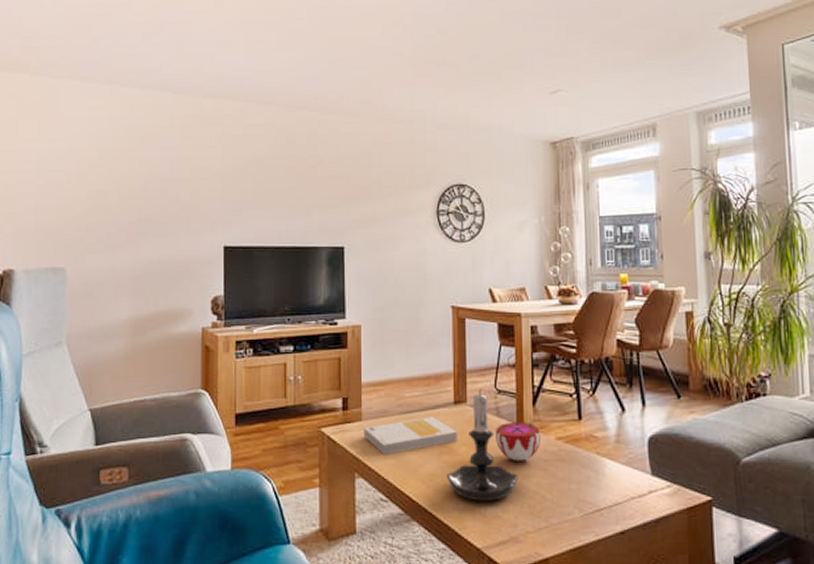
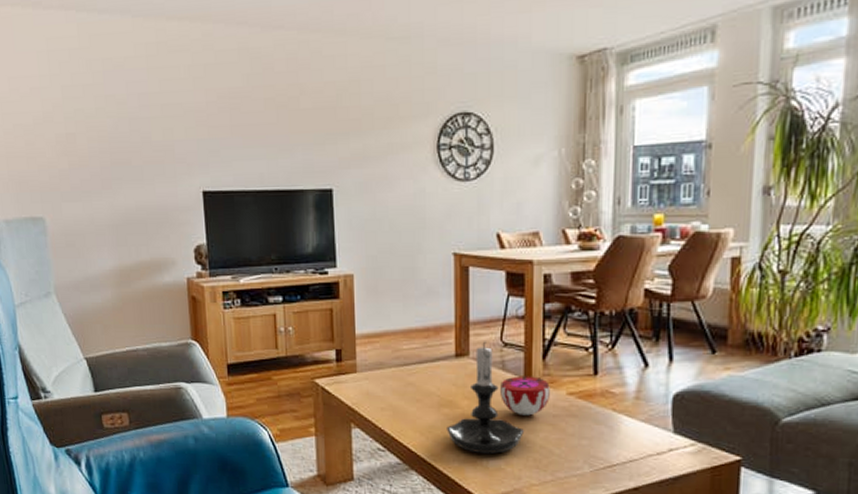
book: present [363,417,457,455] -> none [358,369,459,407]

